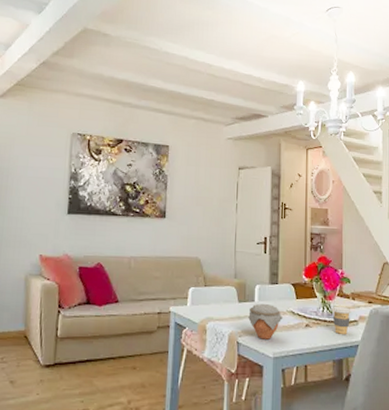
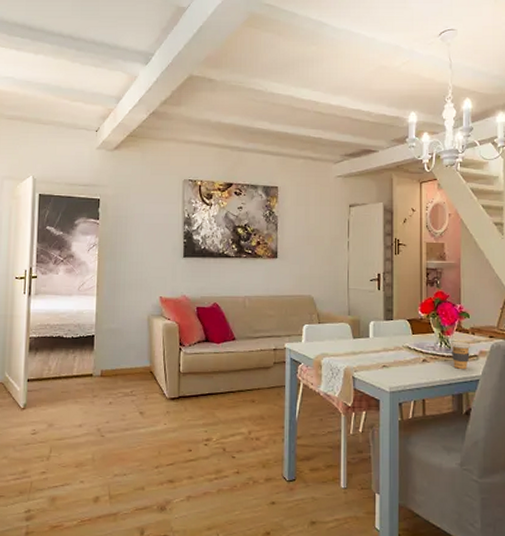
jar: present [248,303,283,340] -> none [363,339,399,374]

